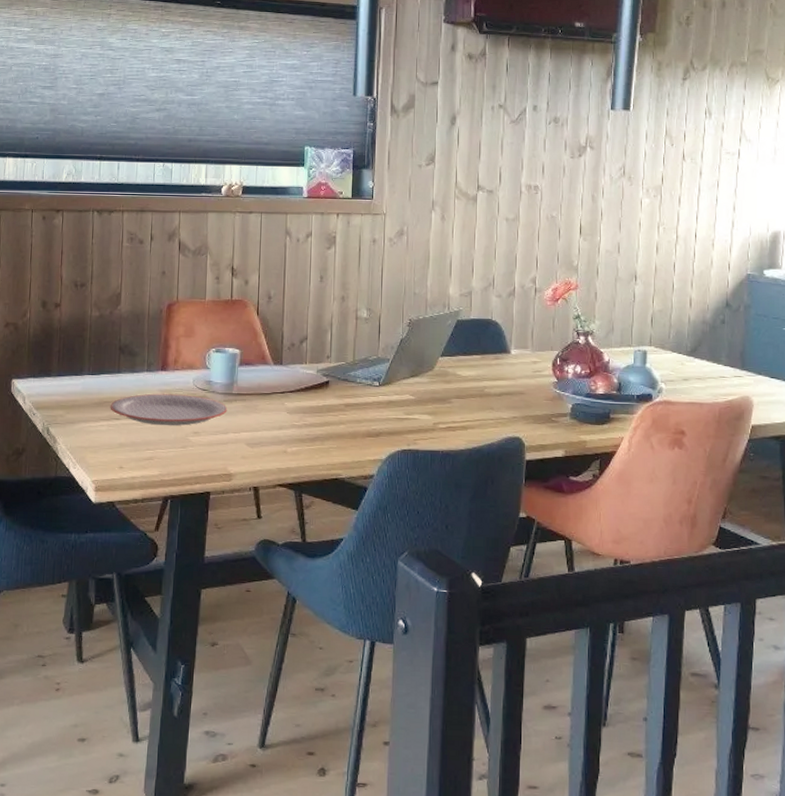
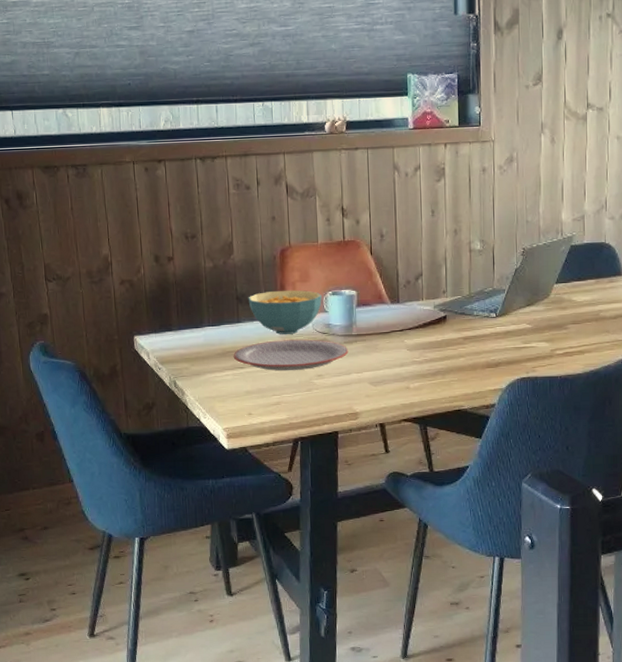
cereal bowl: none [131,344,205,389] -> present [248,290,322,334]

